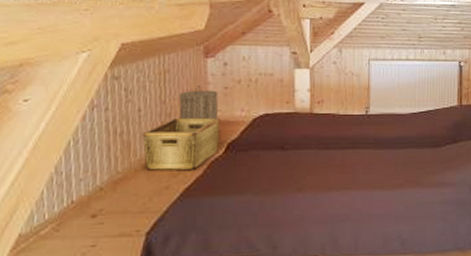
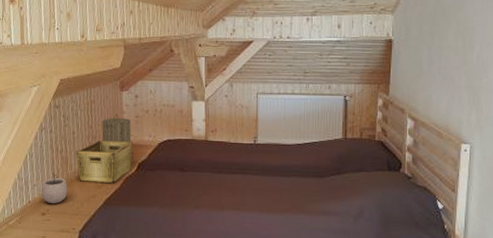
plant pot: none [89,161,131,202] -> present [40,172,68,204]

